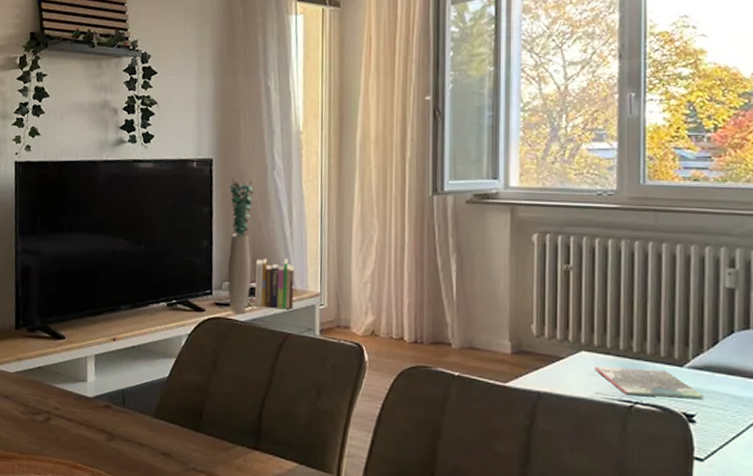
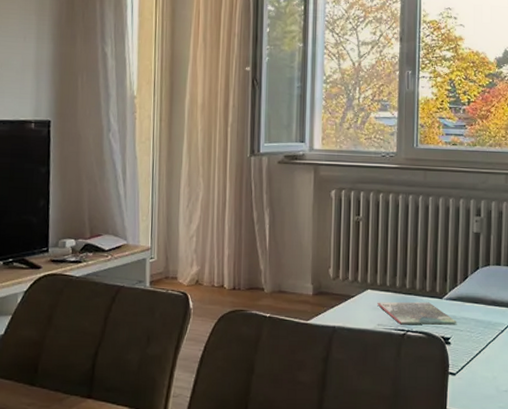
vase: present [227,178,254,313] -> none [63,139,90,269]
books: present [255,258,295,309] -> none [89,215,127,263]

